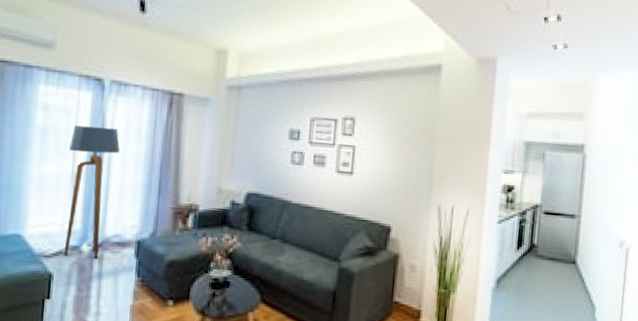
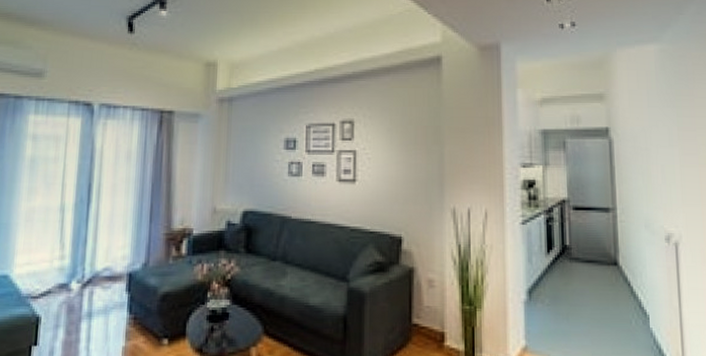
floor lamp: present [64,125,120,259] -> none [52,154,110,297]

